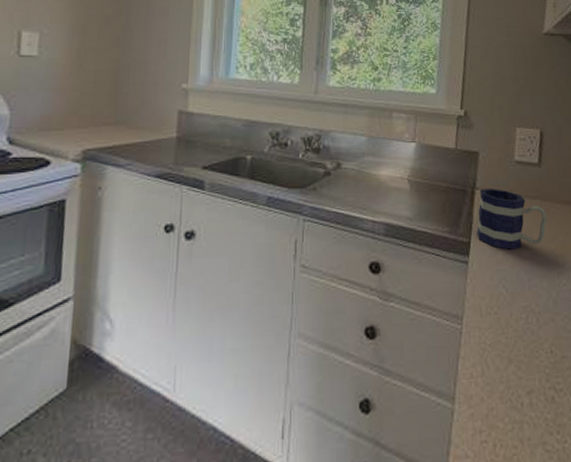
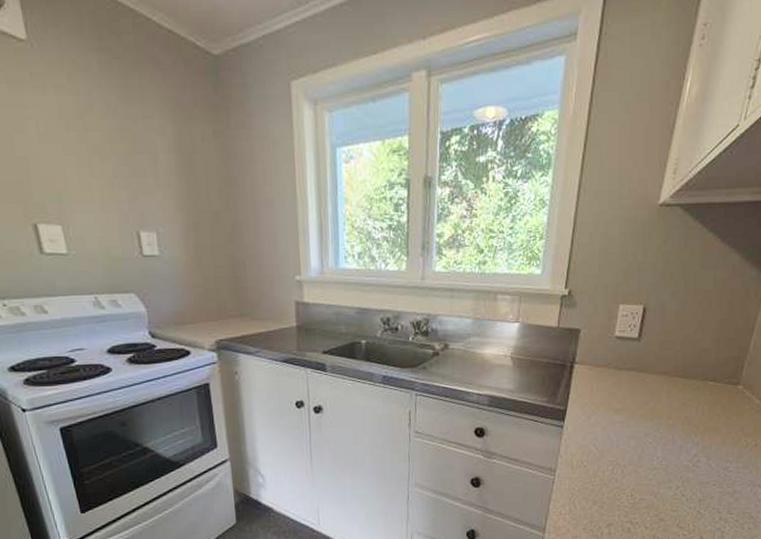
mug: present [476,187,547,250] -> none [573,362,640,415]

